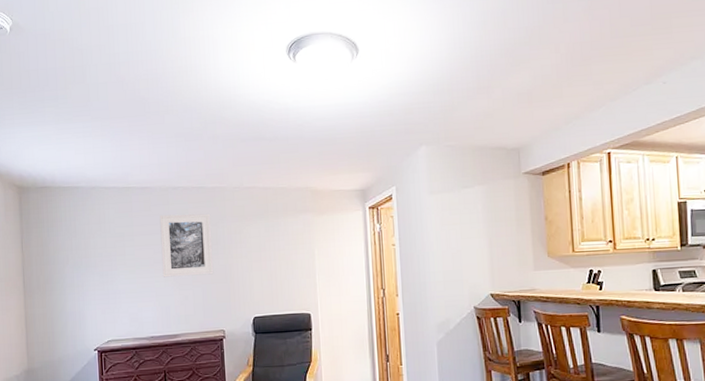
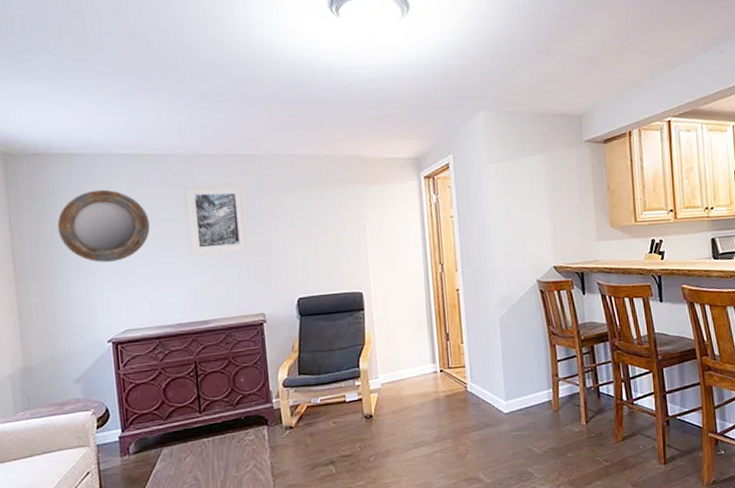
home mirror: none [58,217,131,281] -> present [57,189,150,263]

